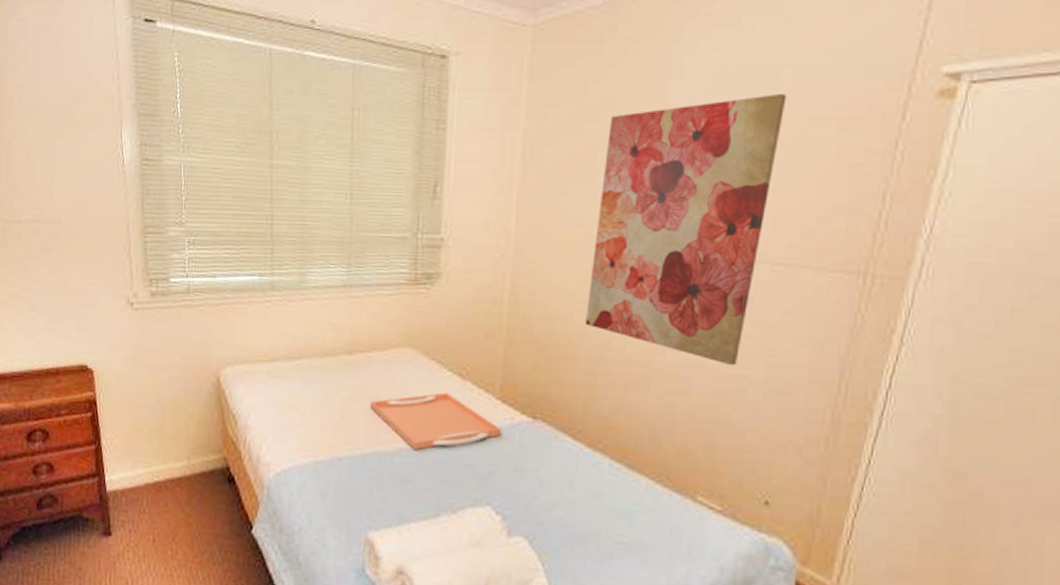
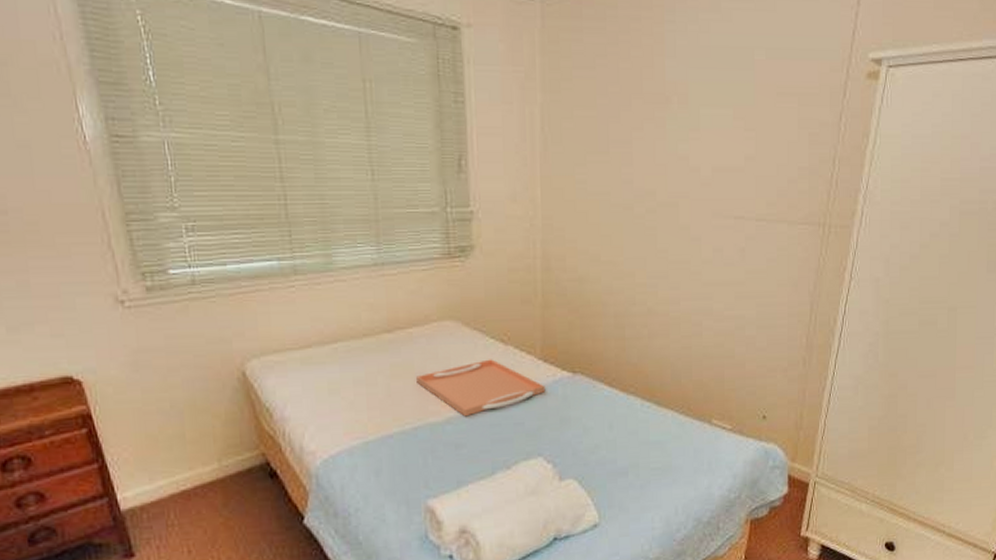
wall art: present [585,93,787,366] -> none [611,72,760,309]

